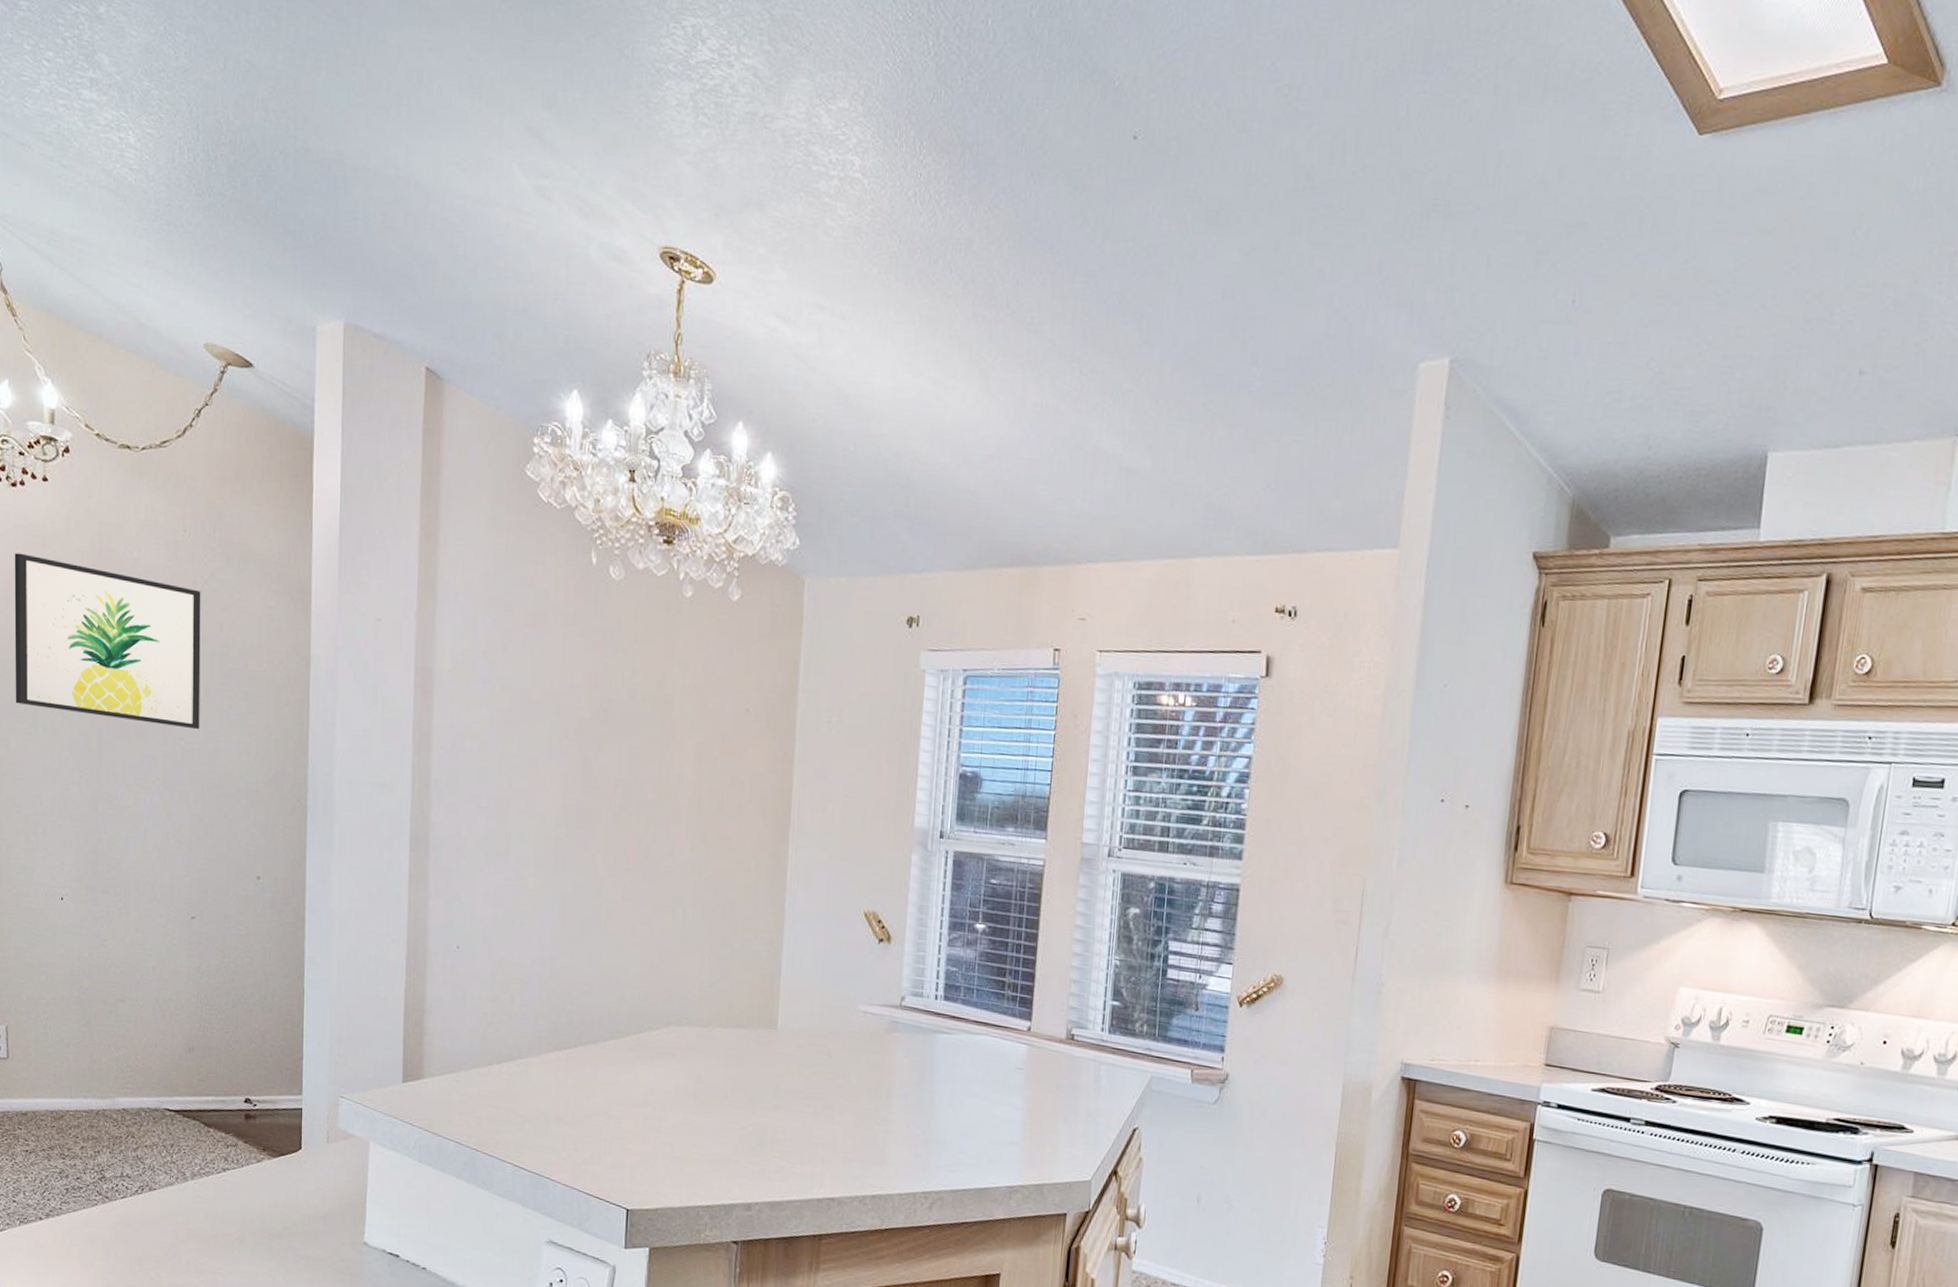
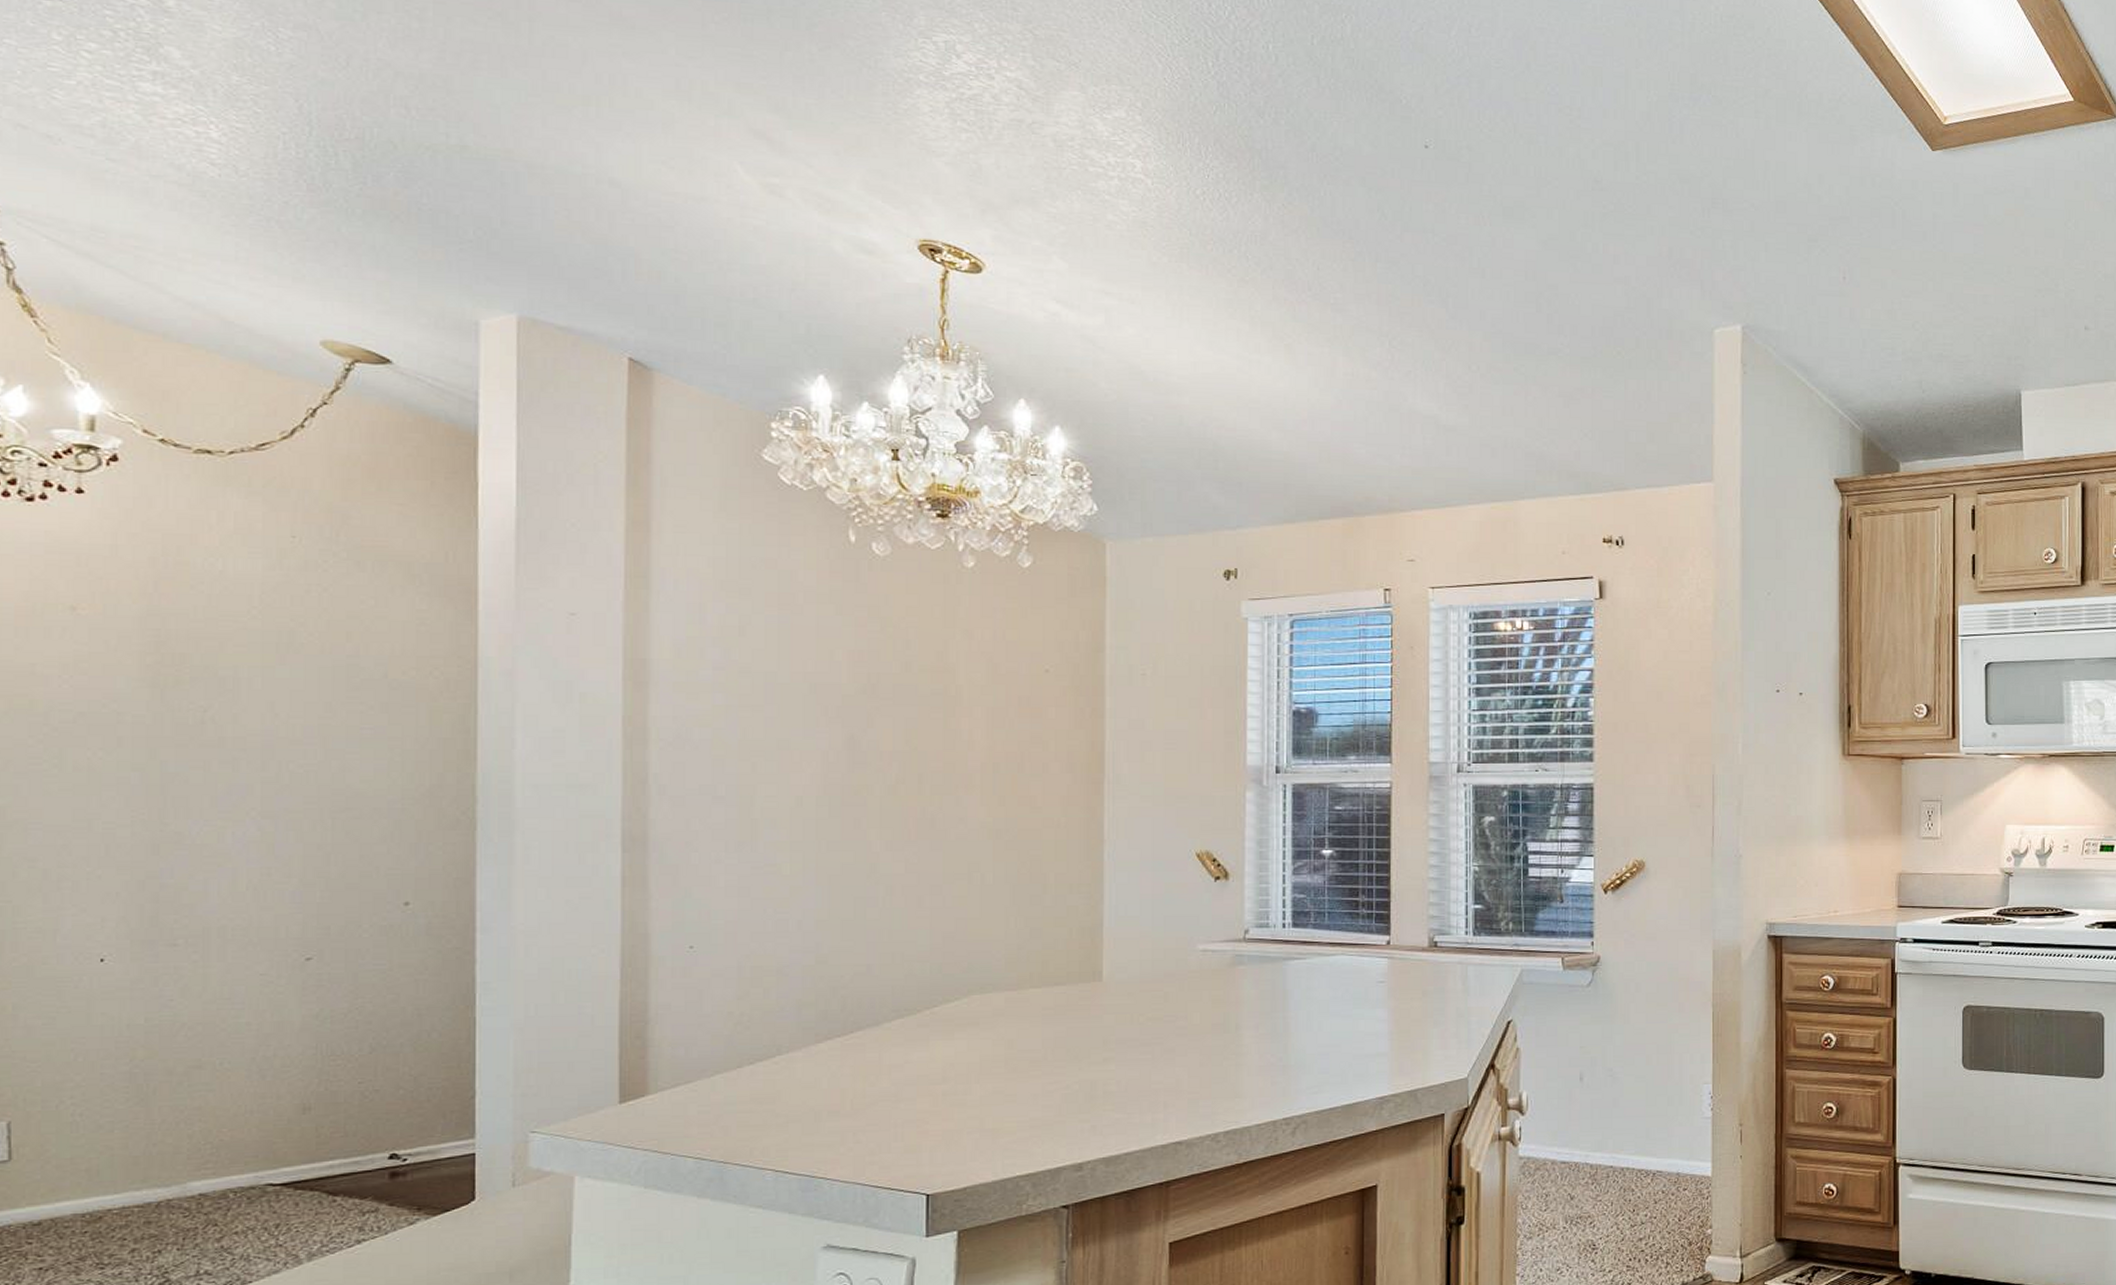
wall art: present [14,553,201,730] -> none [28,574,318,750]

